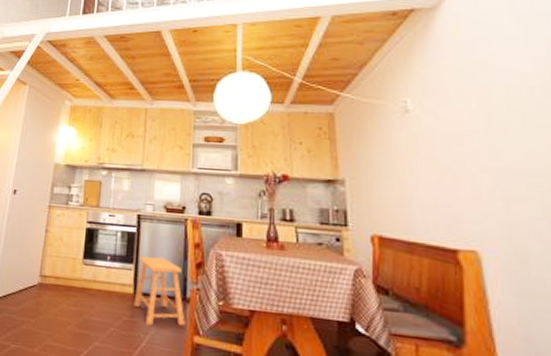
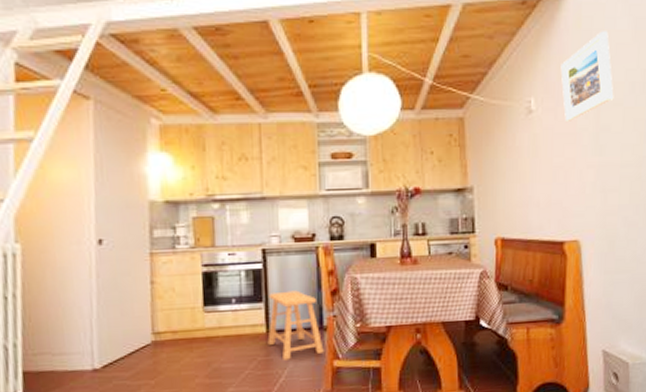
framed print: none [439,38,508,123] -> present [560,31,614,121]

